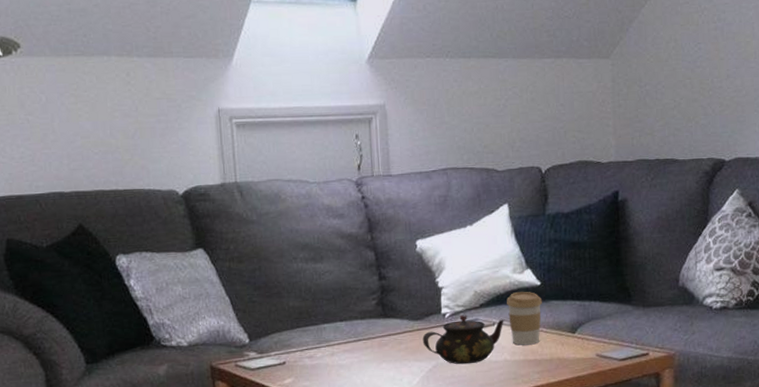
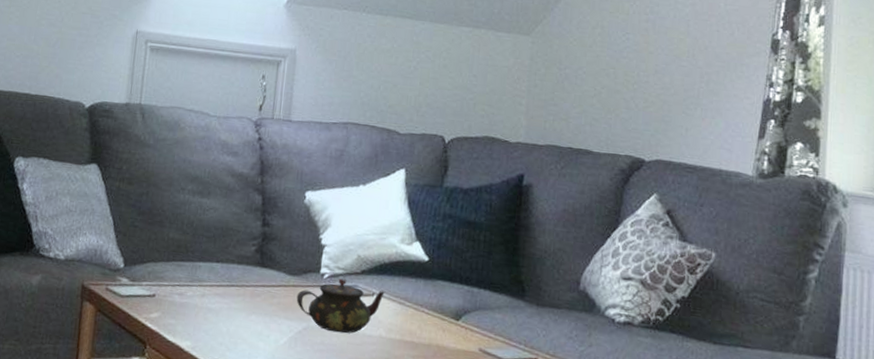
coffee cup: present [507,291,542,345] -> none [389,264,428,325]

